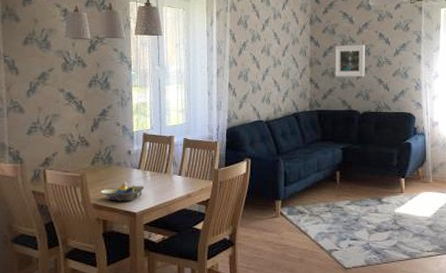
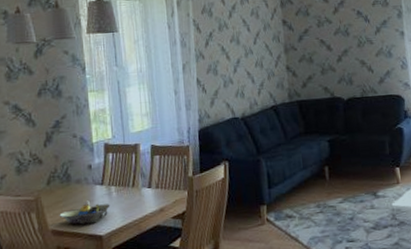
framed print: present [334,45,365,77] -> none [311,25,346,62]

